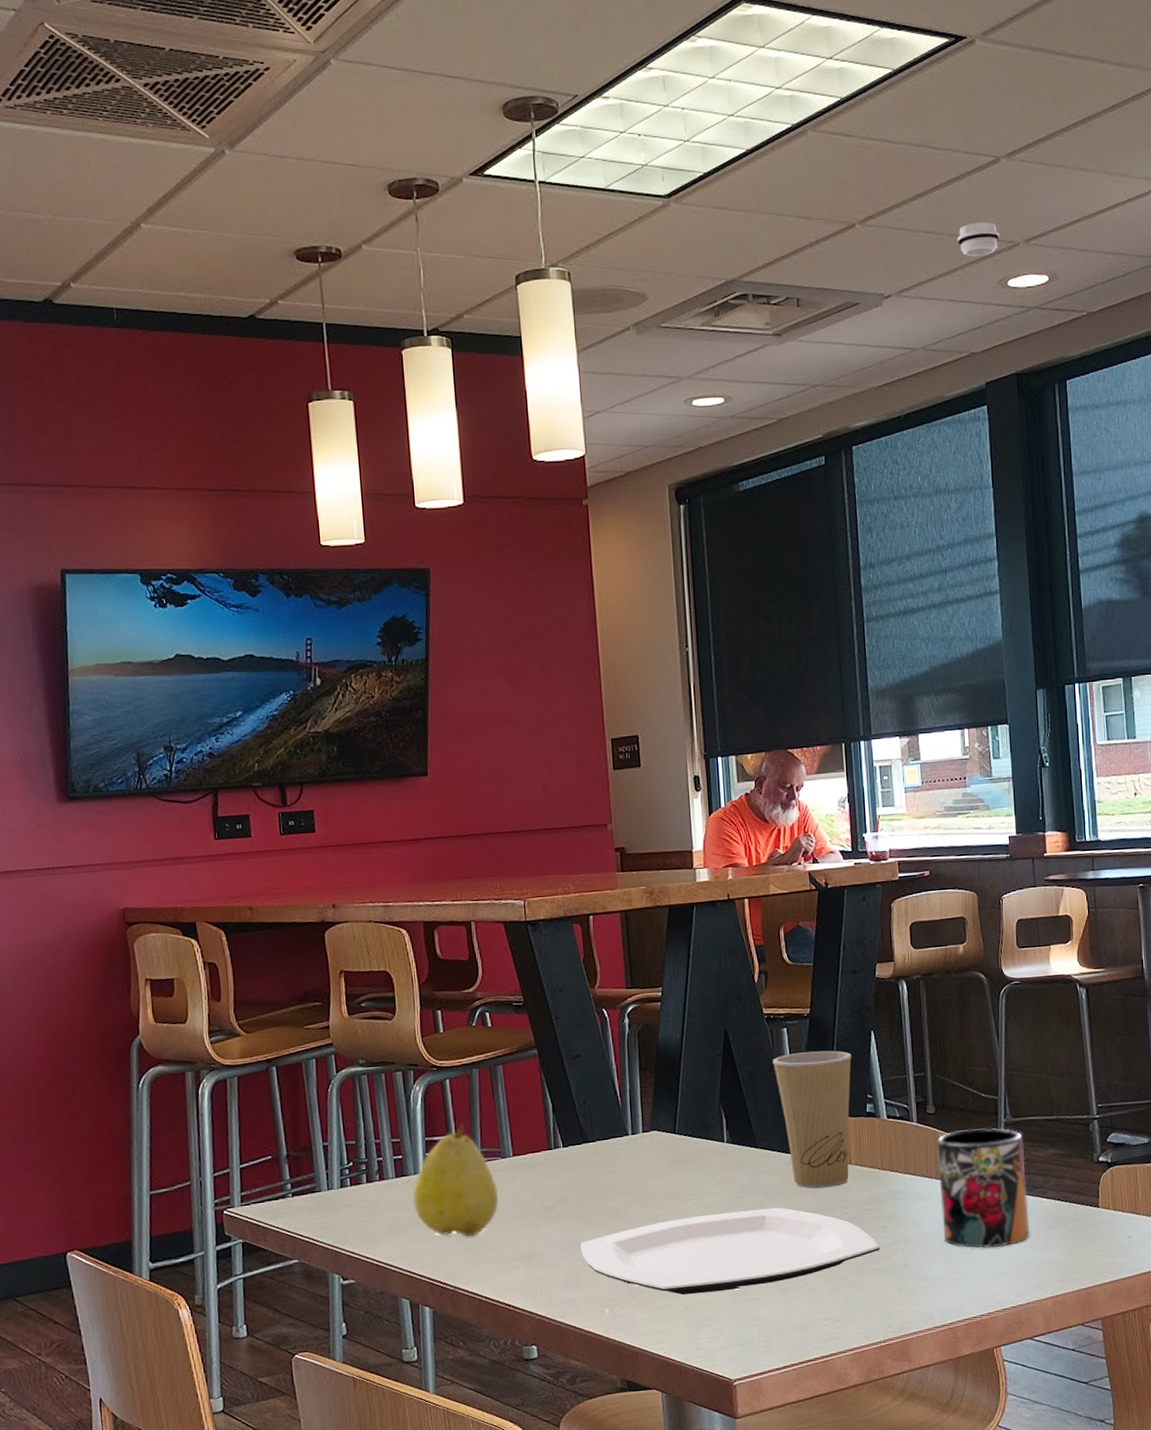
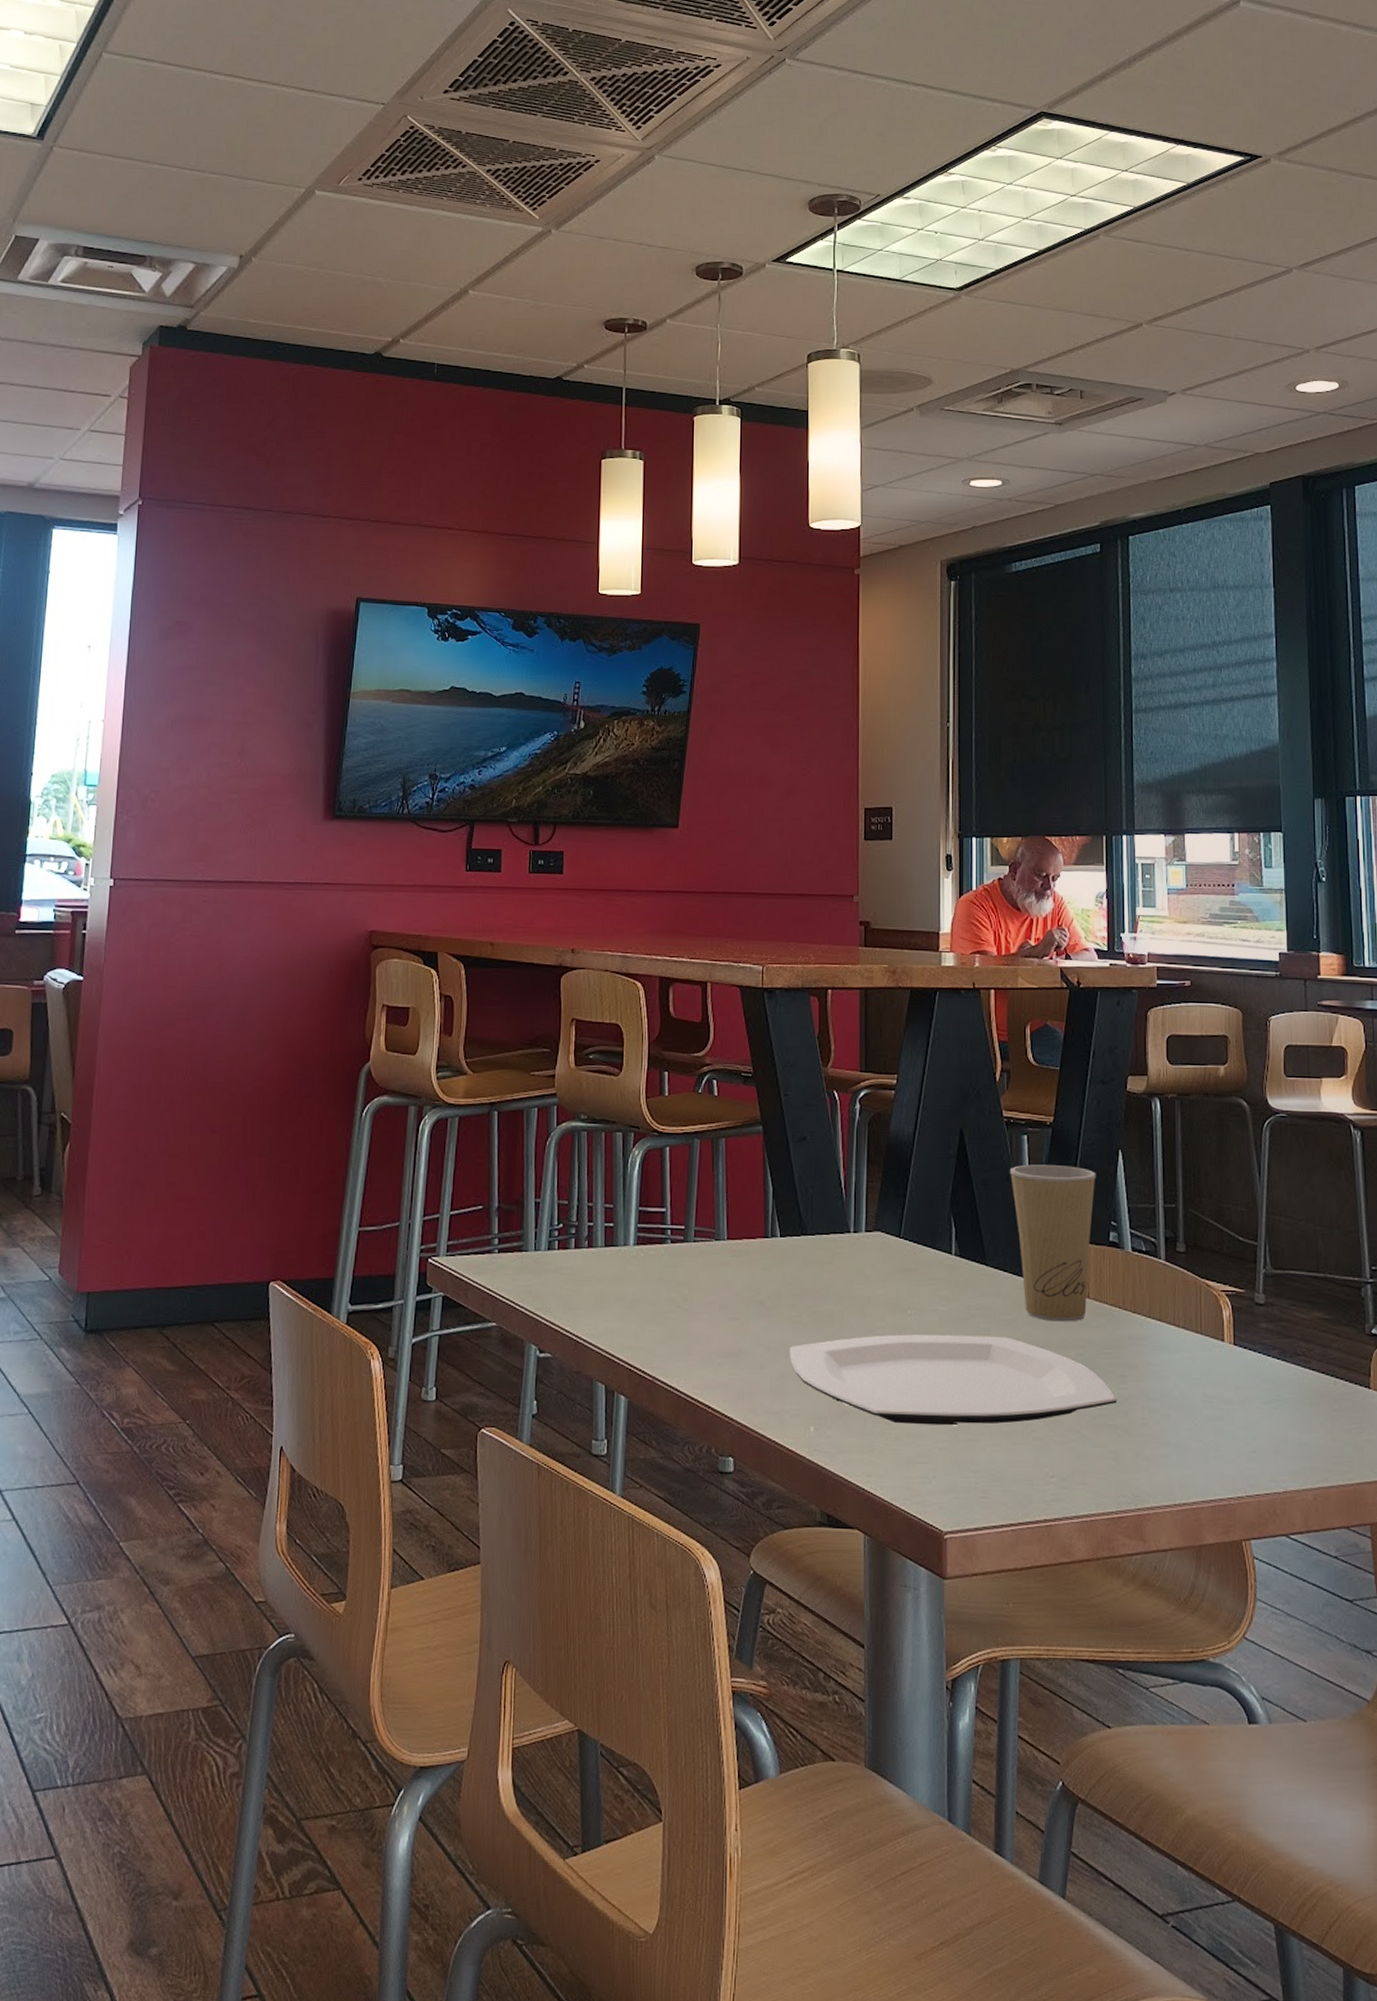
fruit: present [413,1124,499,1237] -> none [620,1197,709,1324]
mug: present [936,1128,1030,1248] -> none [1185,1275,1289,1420]
smoke detector: present [957,222,1000,257] -> none [1245,328,1290,361]

